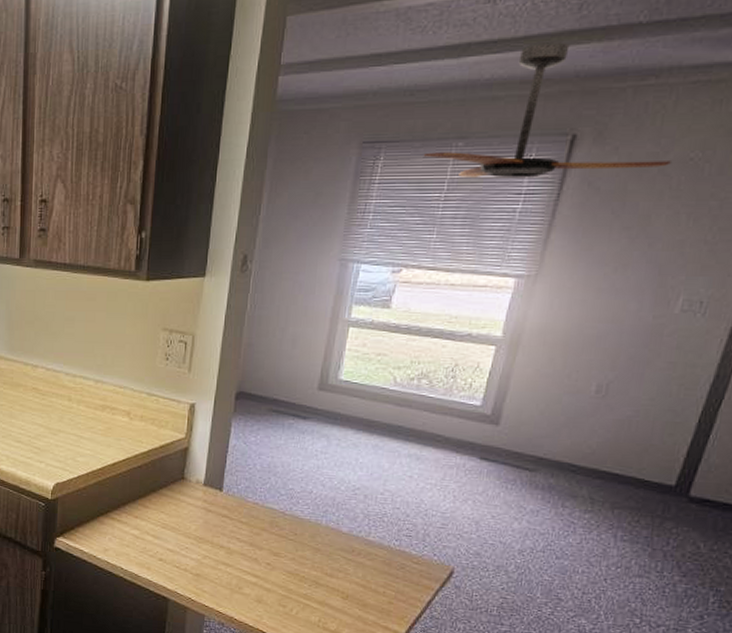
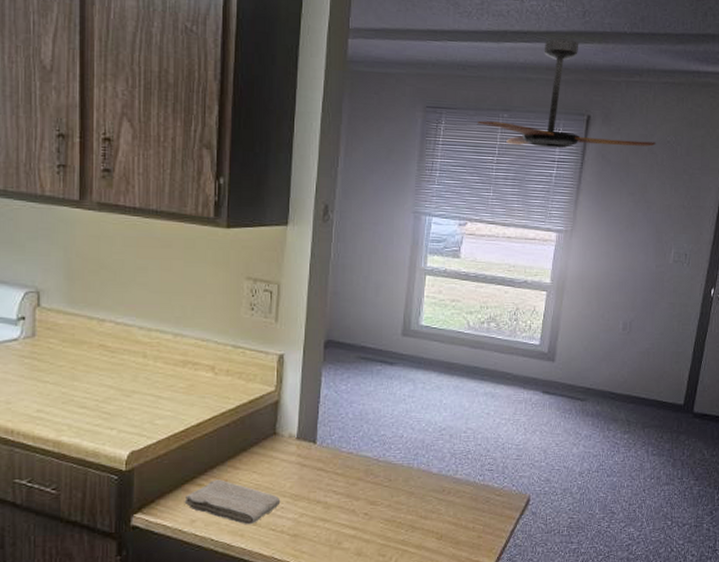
washcloth: none [99,515,186,560] -> present [184,479,281,525]

